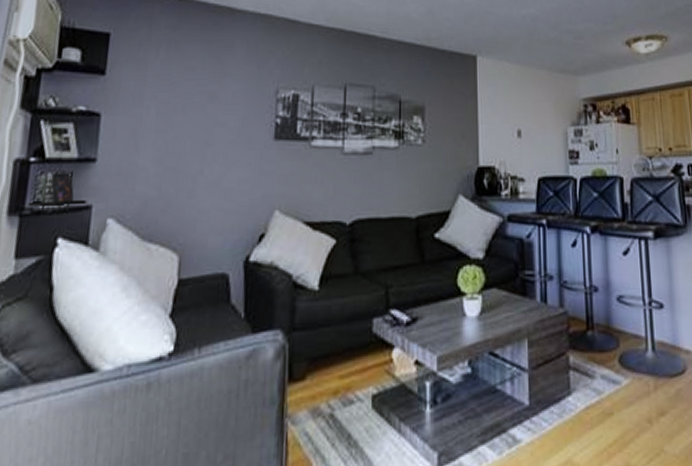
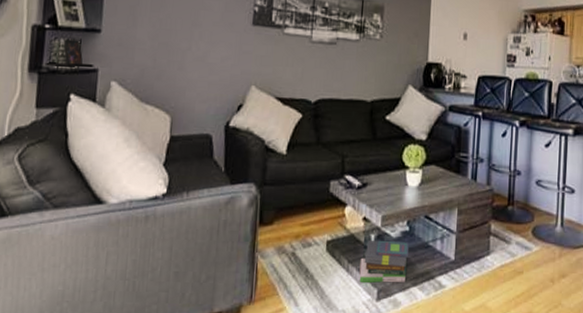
books: none [414,387,473,445] -> present [359,239,409,283]

